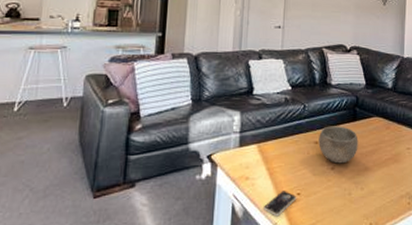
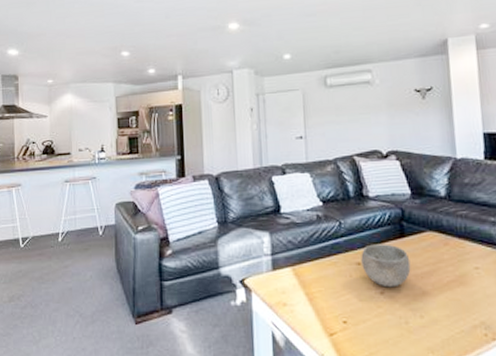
smartphone: present [262,191,297,217] -> none [305,318,344,347]

